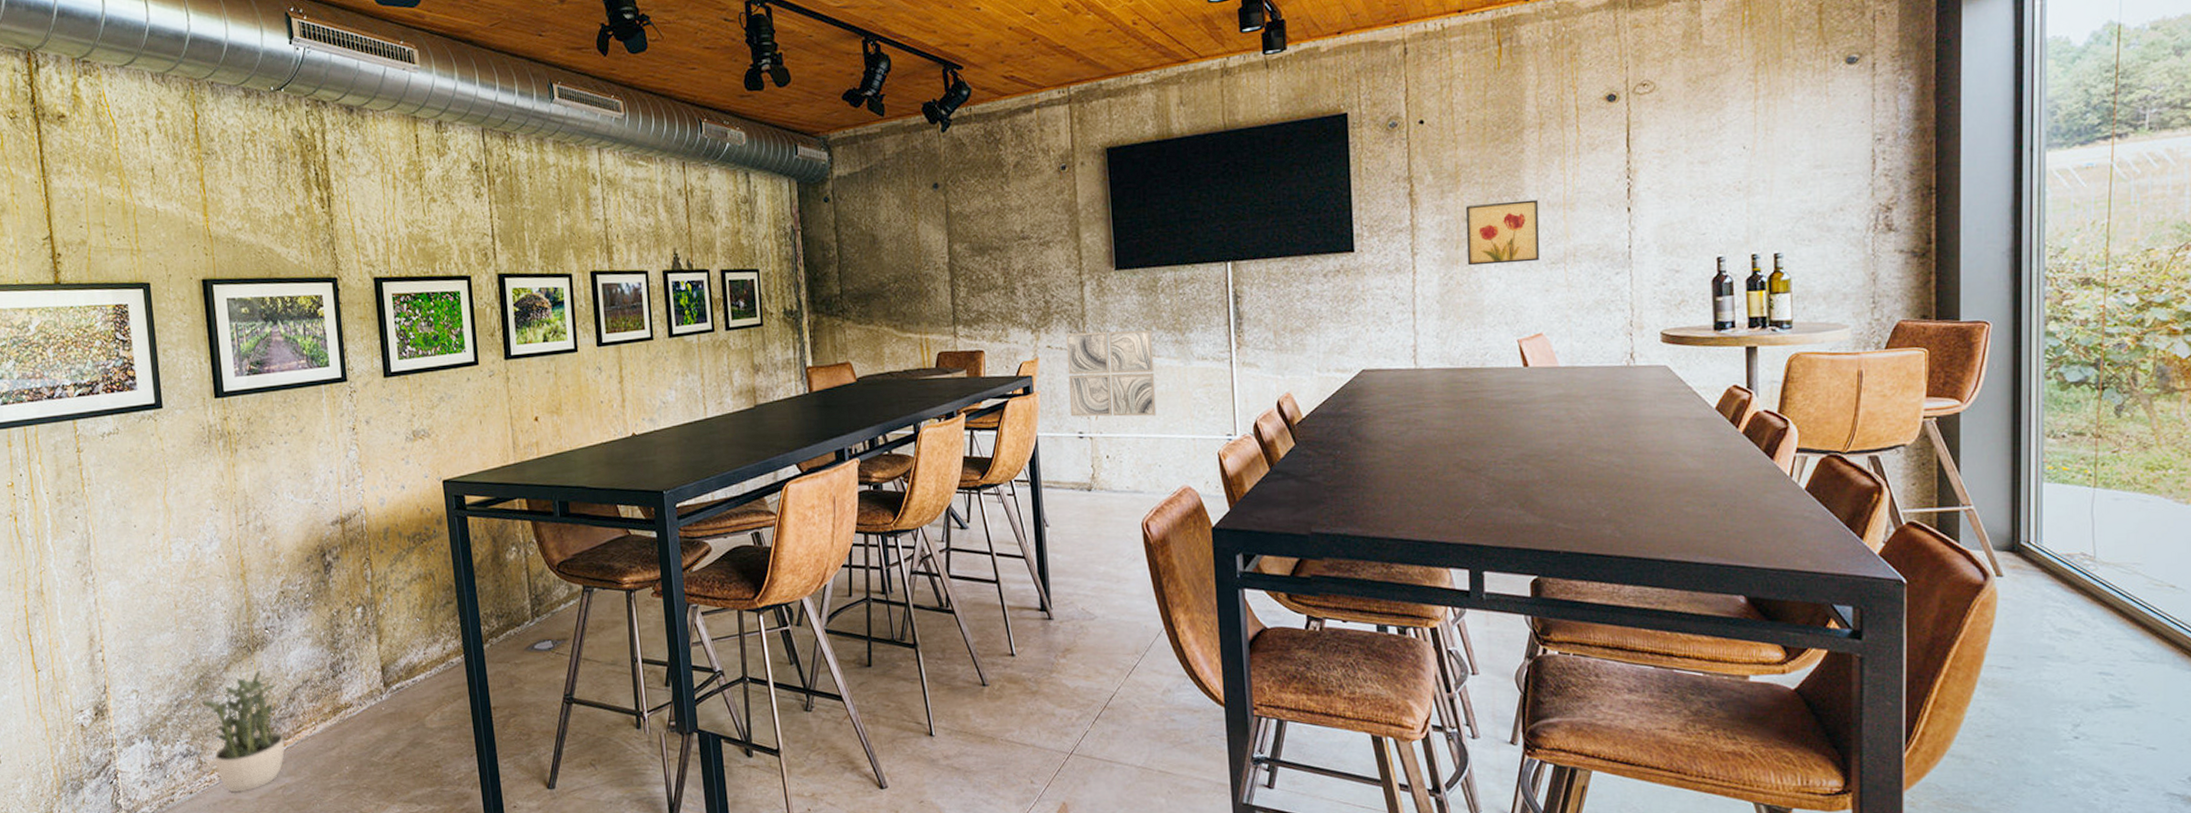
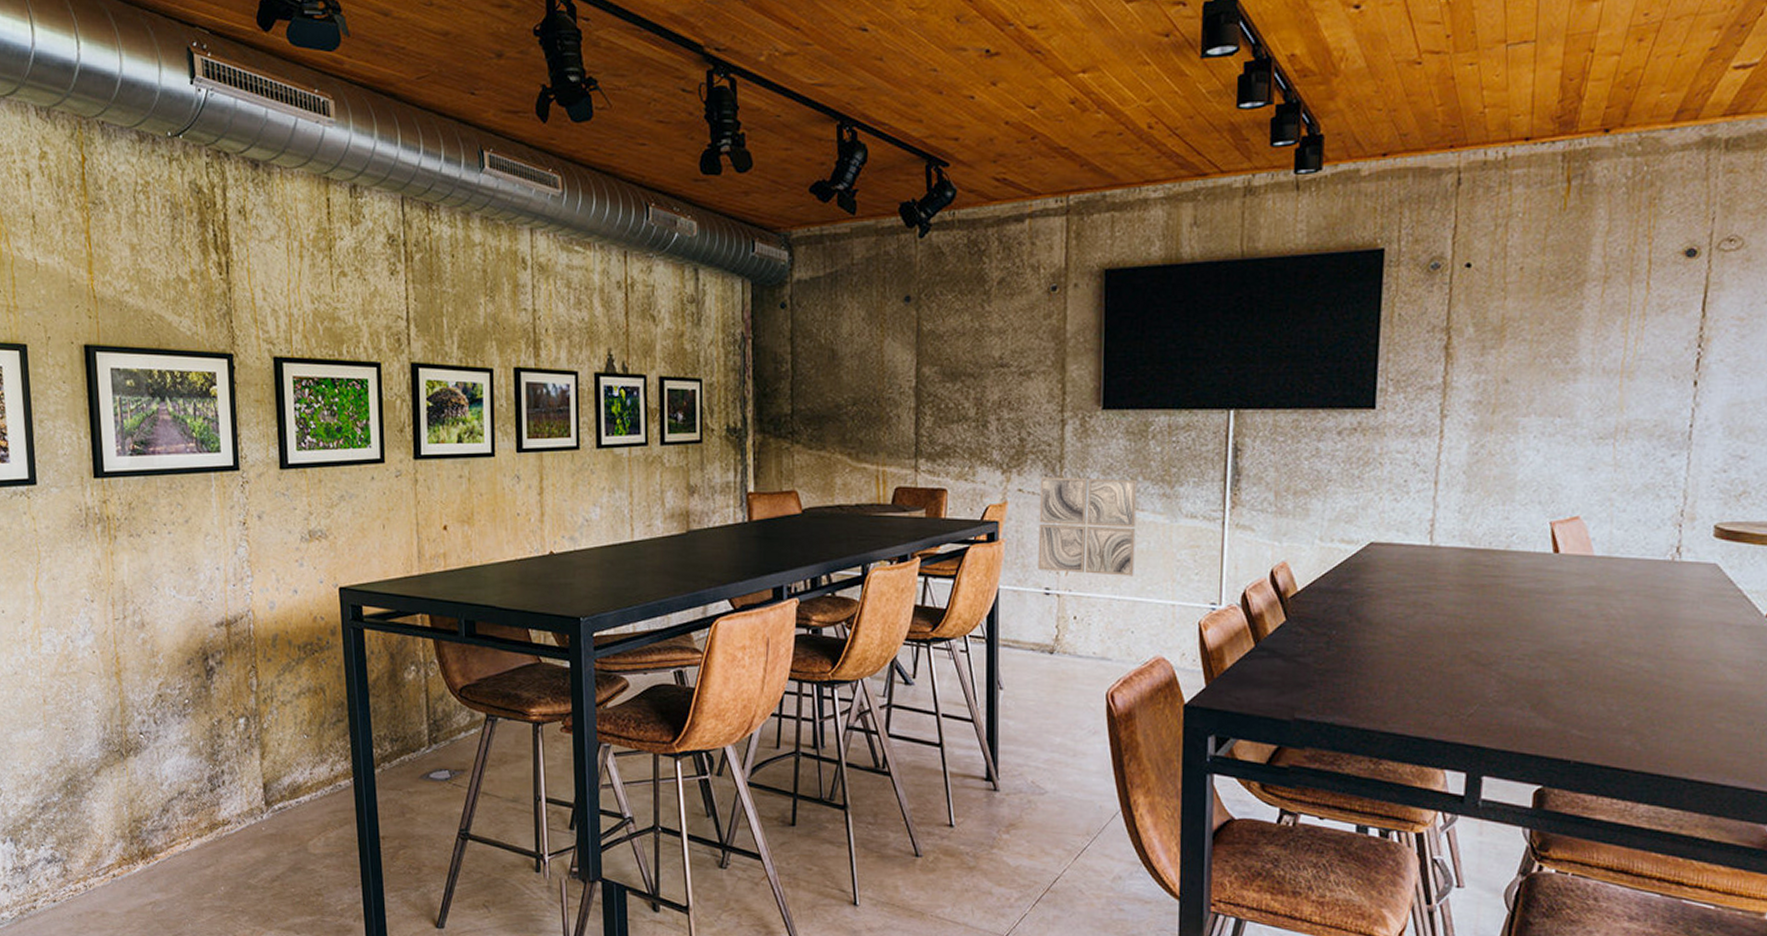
potted plant: present [201,671,285,793] -> none [67,778,156,905]
wall art: present [1465,199,1540,266] -> none [1502,364,1593,435]

